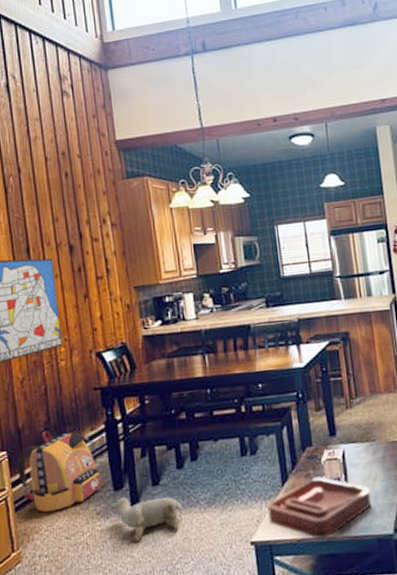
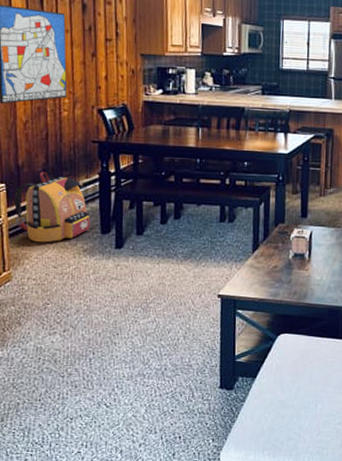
plush toy: present [110,496,183,542] -> none [96,239,162,280]
decorative tray: present [267,476,372,539] -> none [236,250,329,301]

